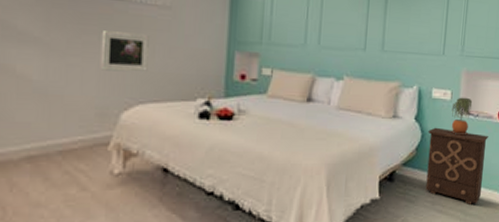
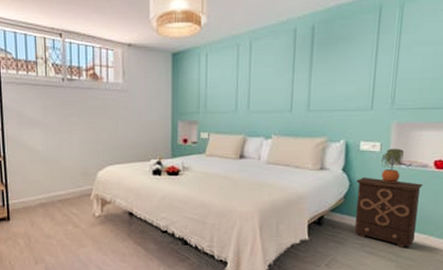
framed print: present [100,31,149,73] -> none [80,113,114,142]

